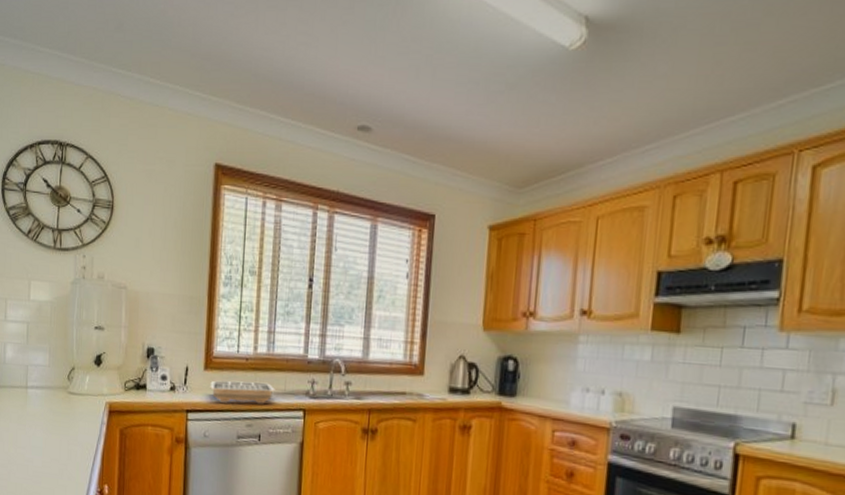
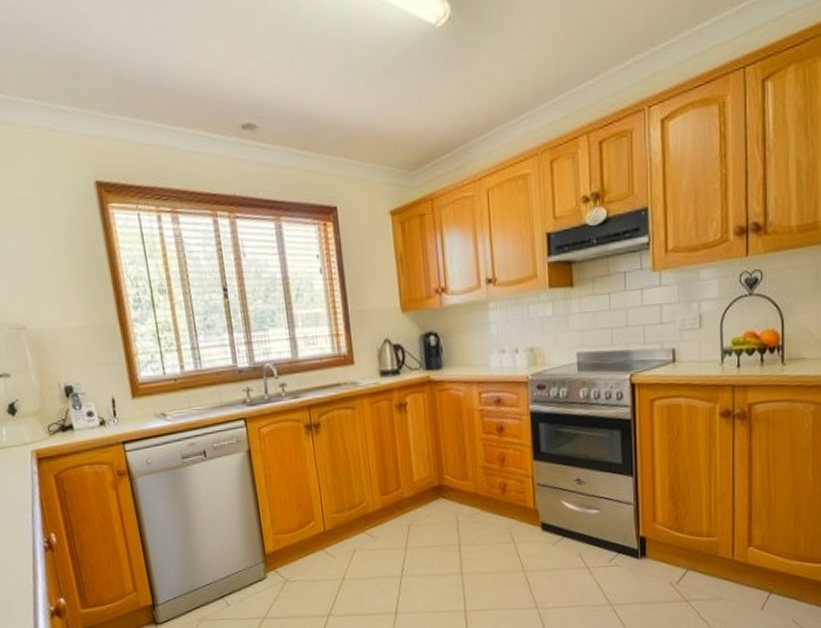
dish rack: present [210,380,275,404] -> none [141,399,211,427]

